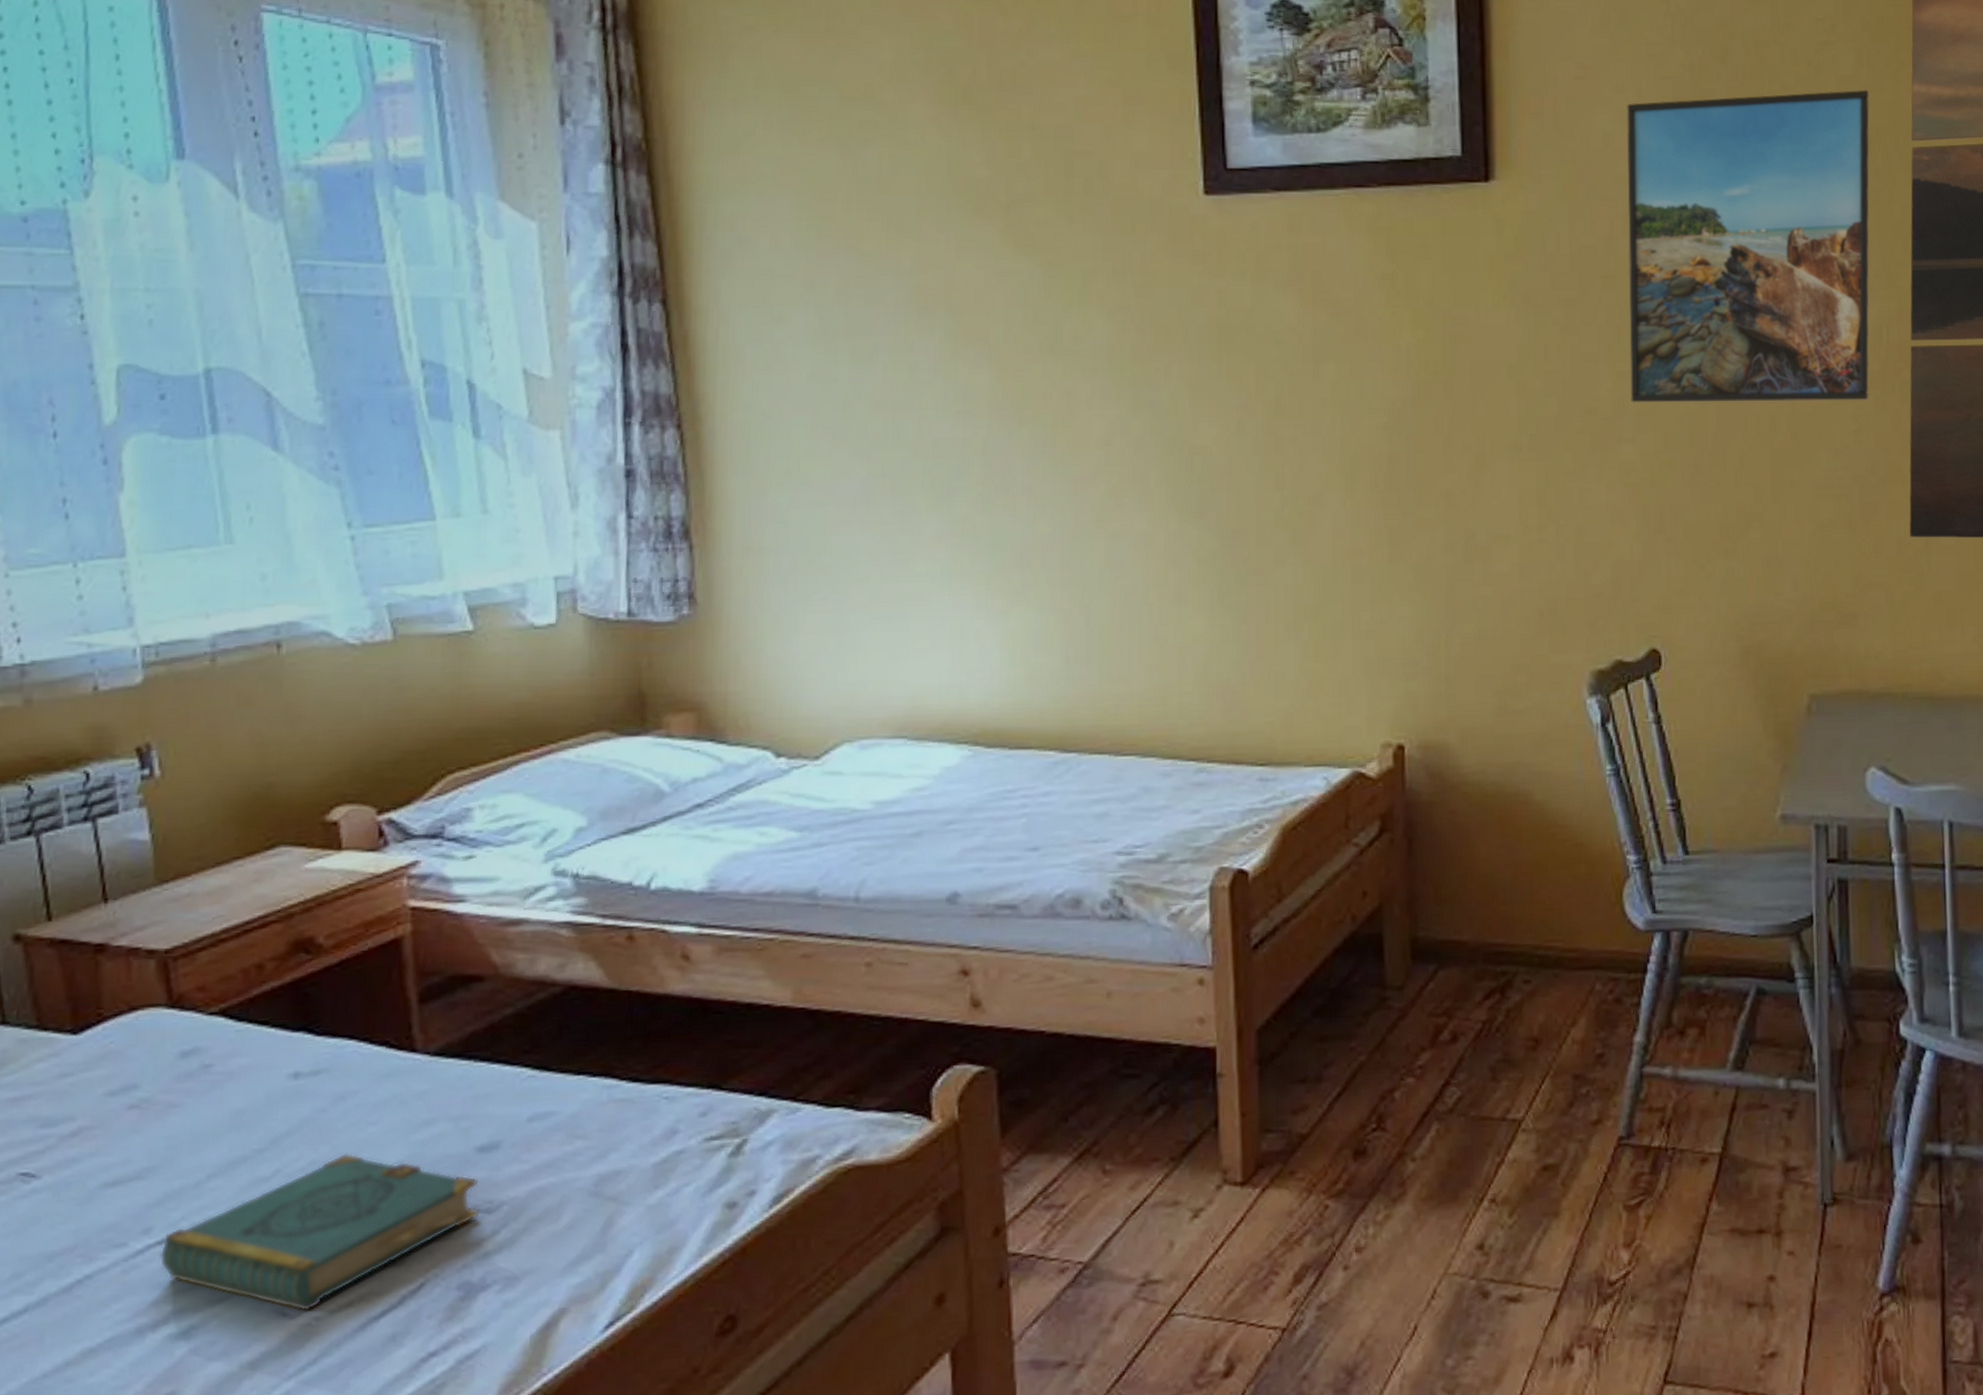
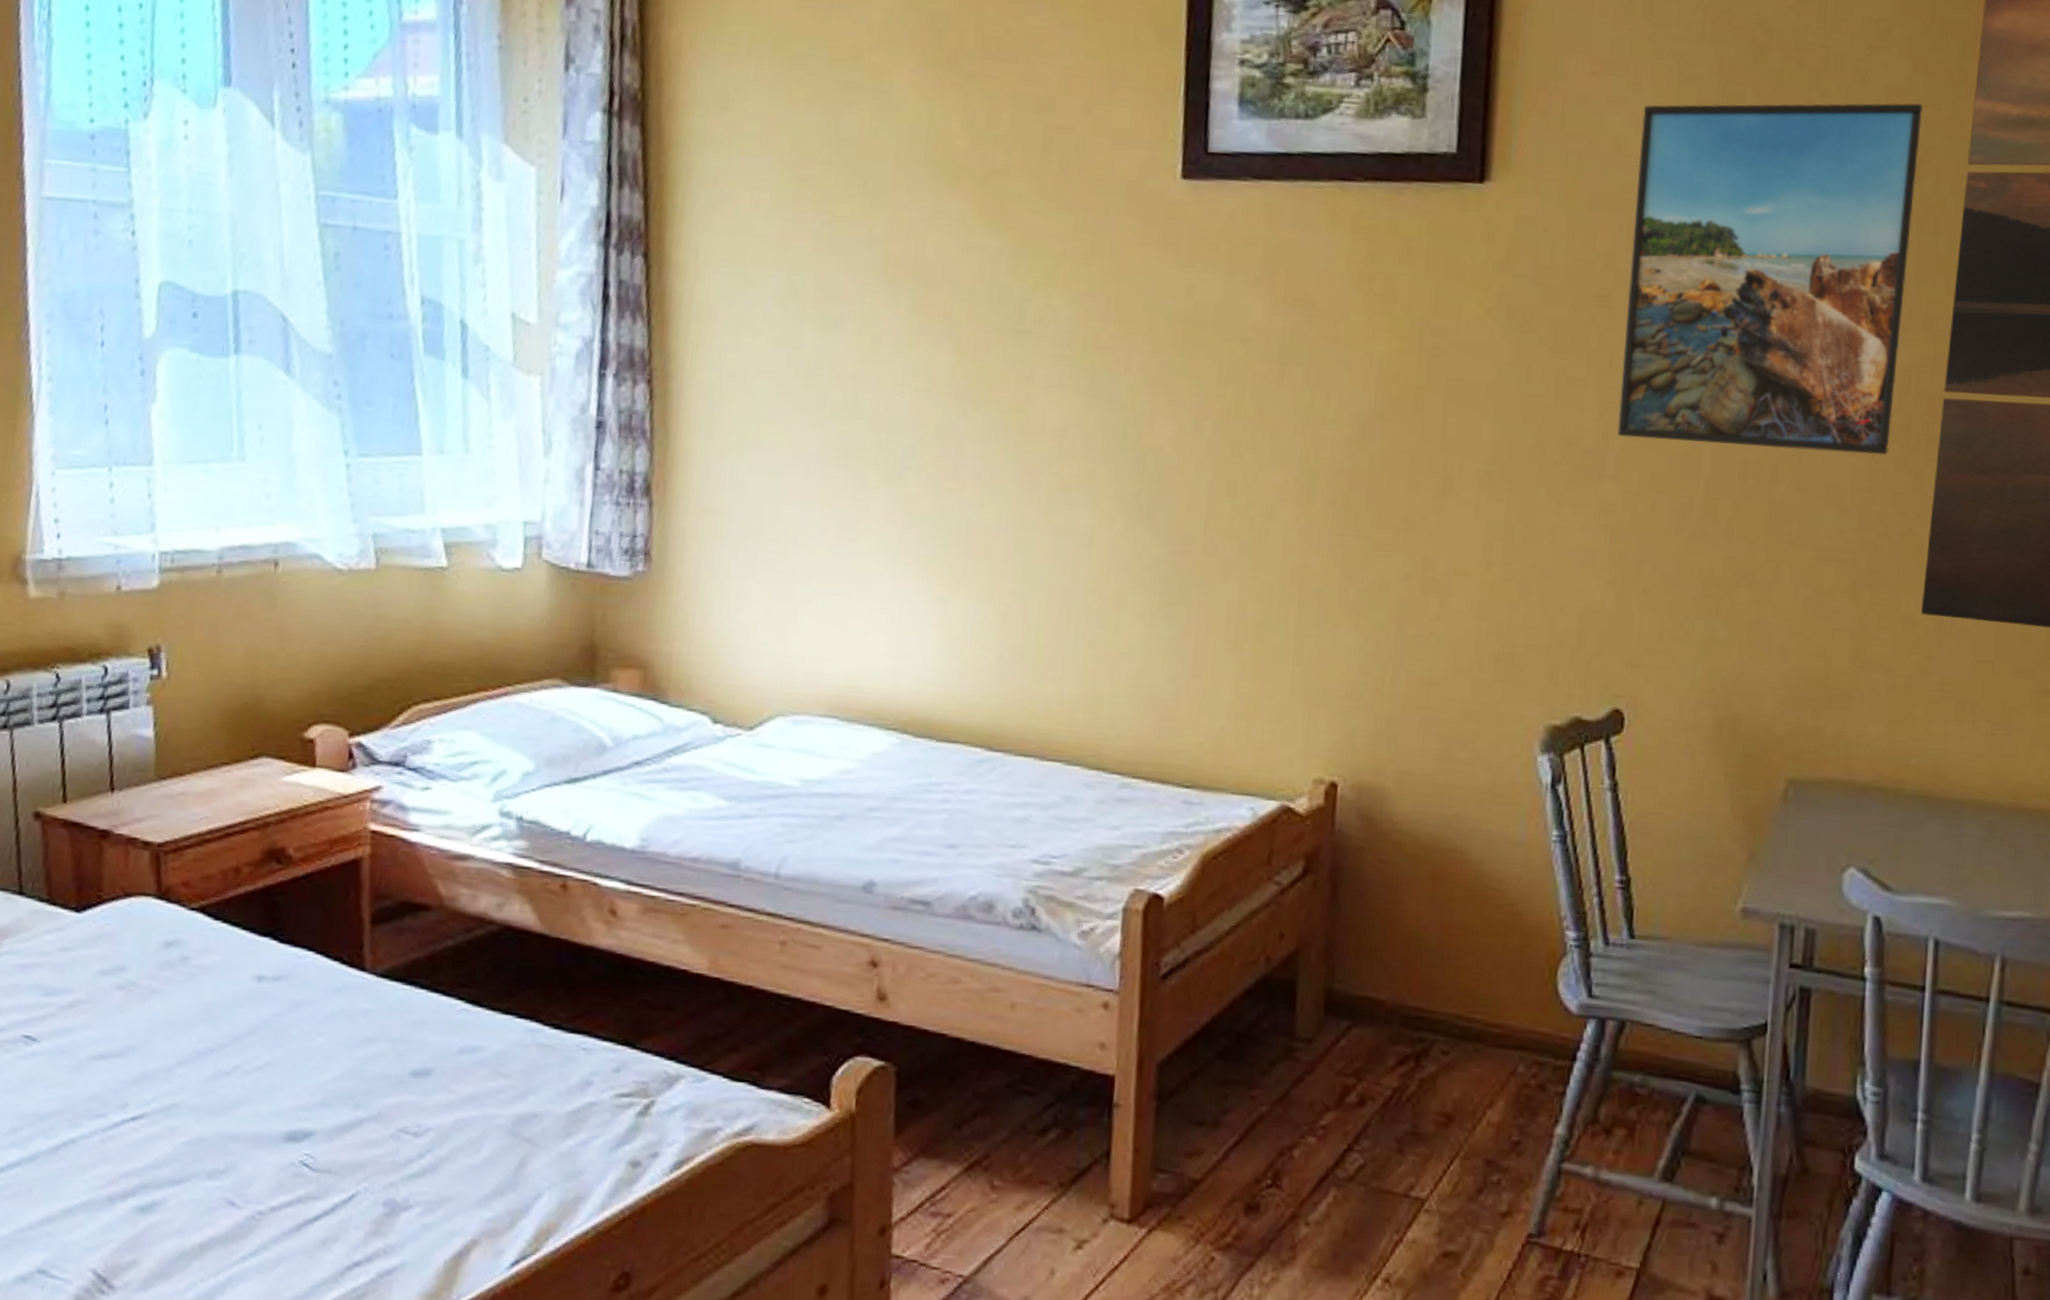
book: present [159,1152,480,1312] -> none [132,1058,410,1205]

